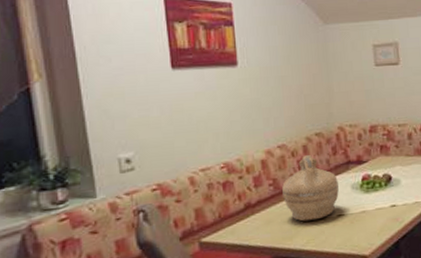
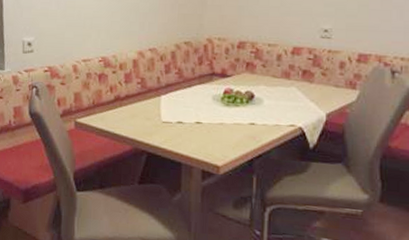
teapot: present [282,154,339,222] -> none [148,60,200,123]

